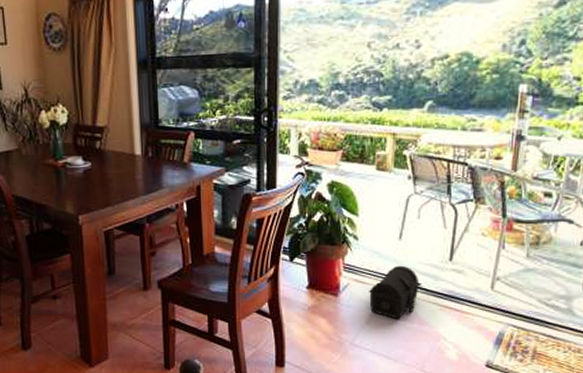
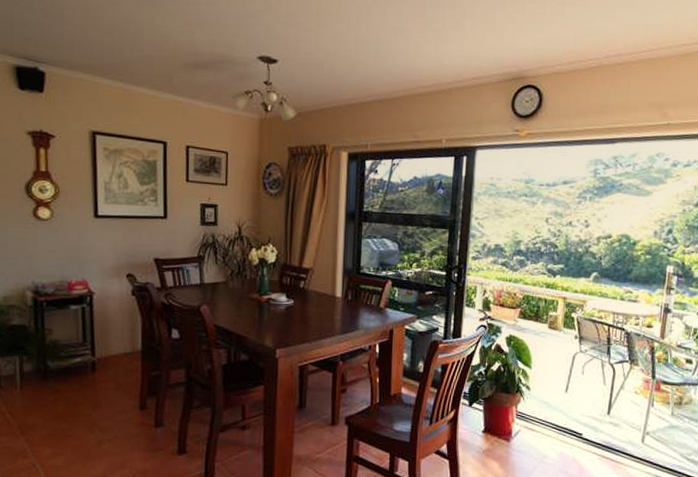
treasure chest: present [368,265,420,319] -> none [536,416,582,466]

